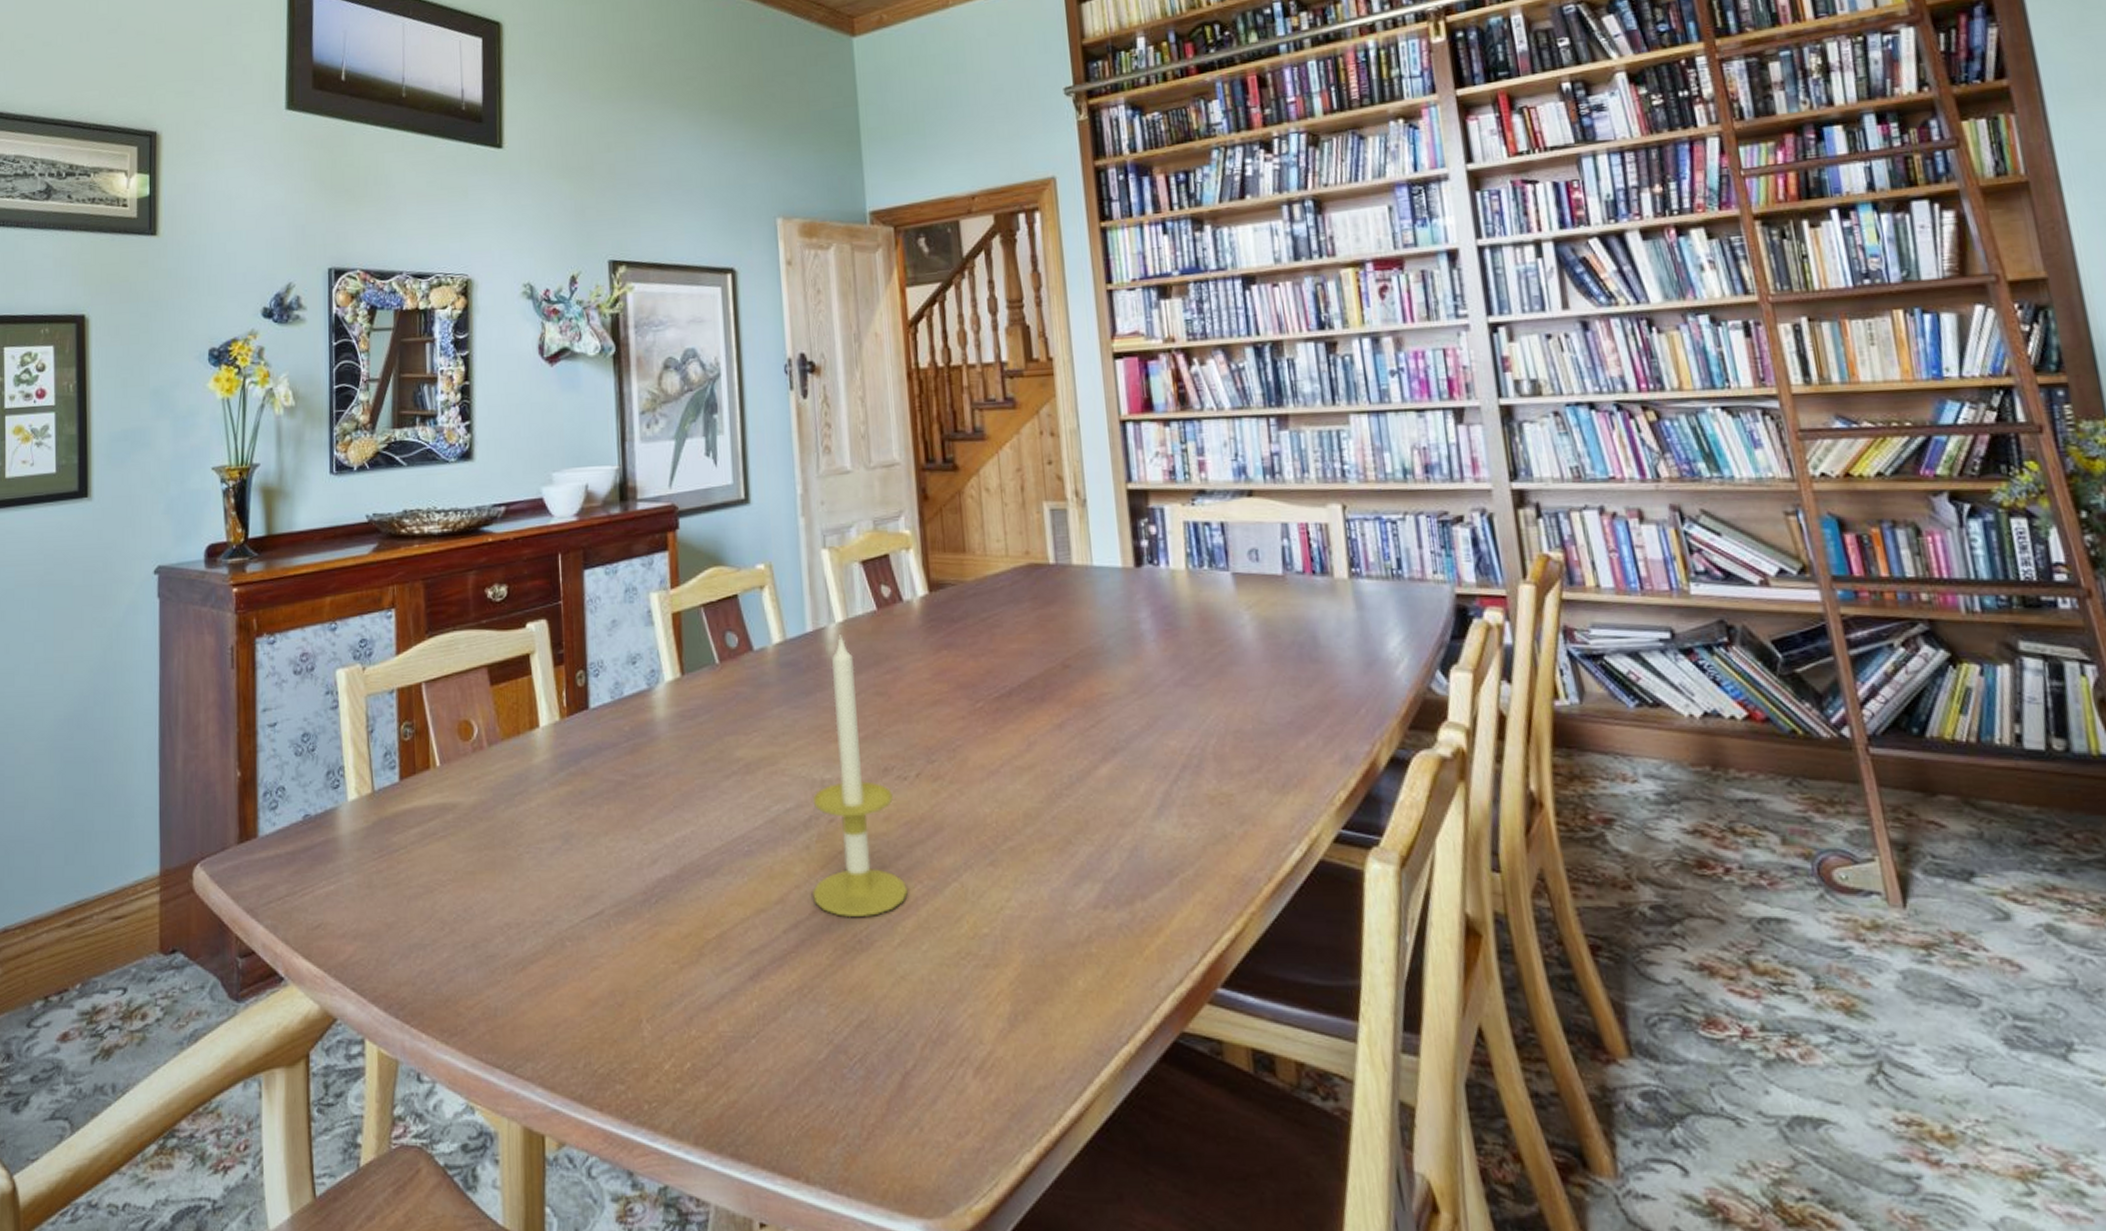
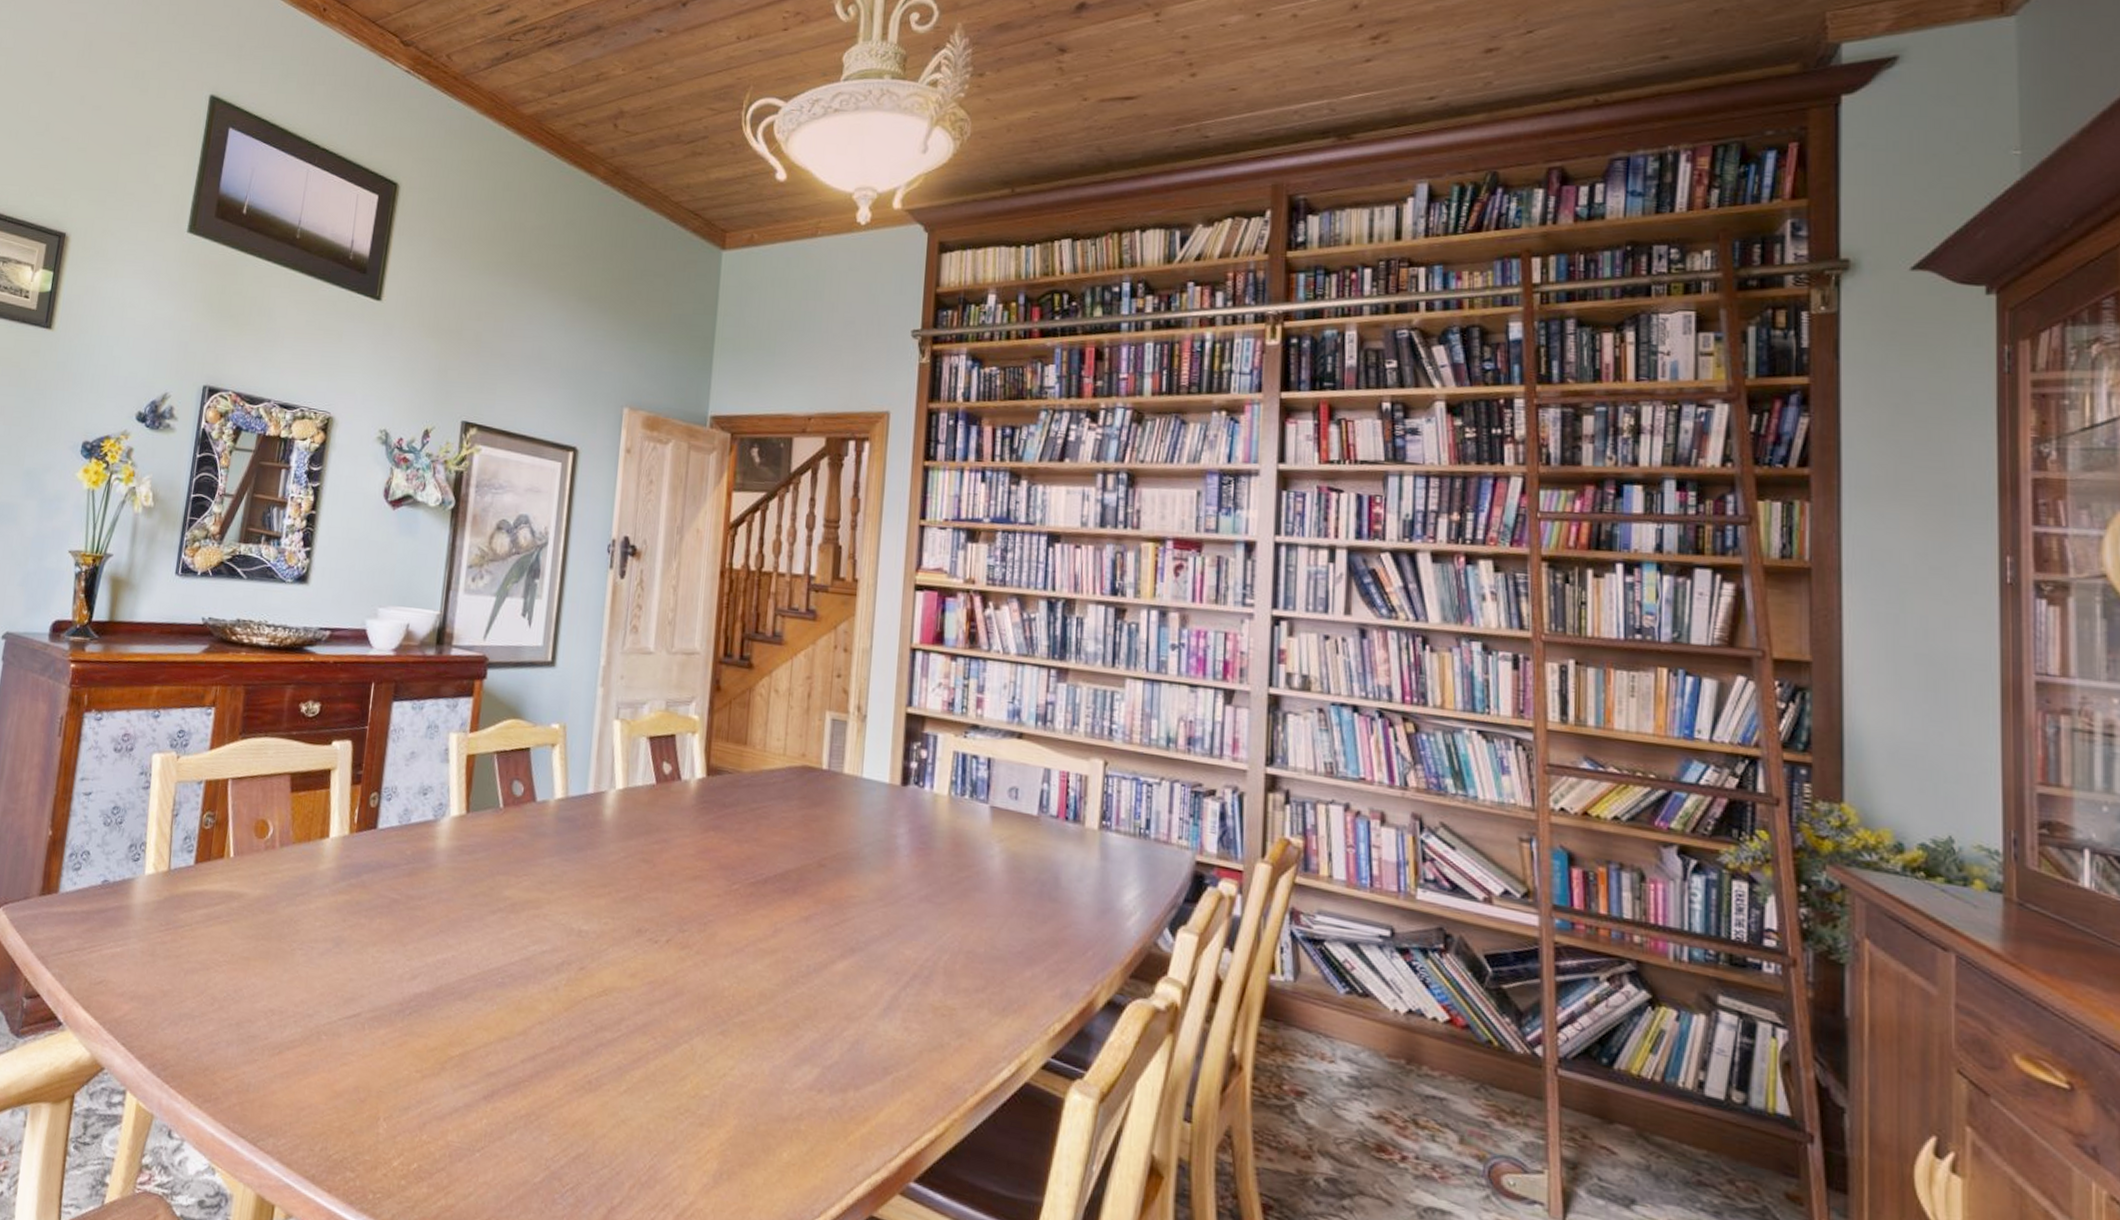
candle: present [812,635,908,918] -> none [553,801,642,1062]

